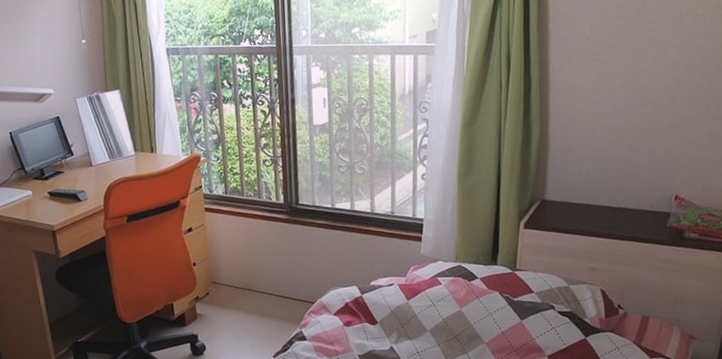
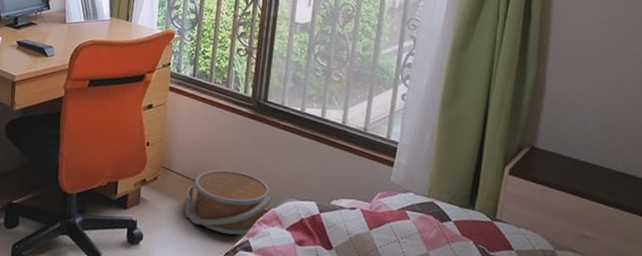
basket: none [238,272,317,330] -> present [185,169,272,235]

